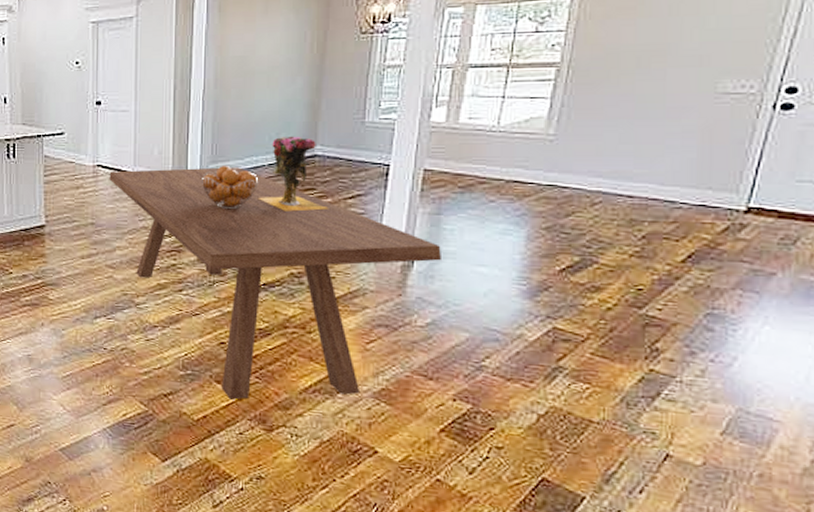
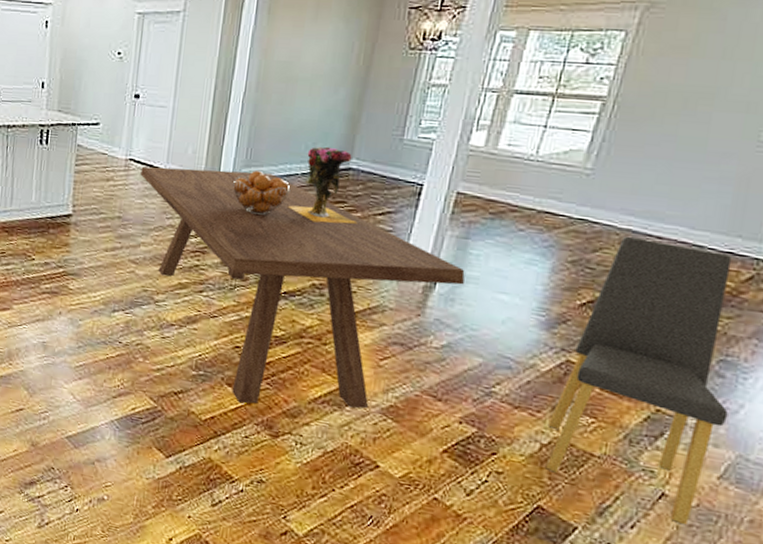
dining chair: none [542,198,722,486] -> present [545,236,732,526]

